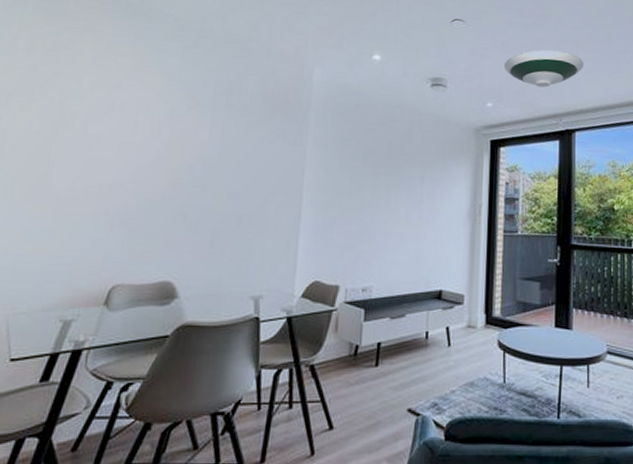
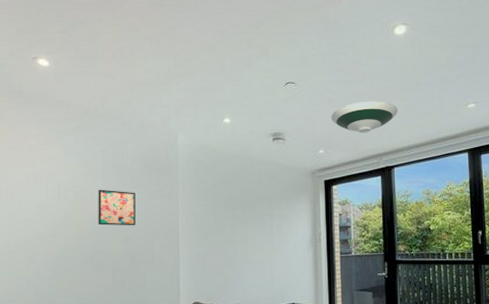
wall art: none [198,128,252,178] -> present [98,189,136,226]

